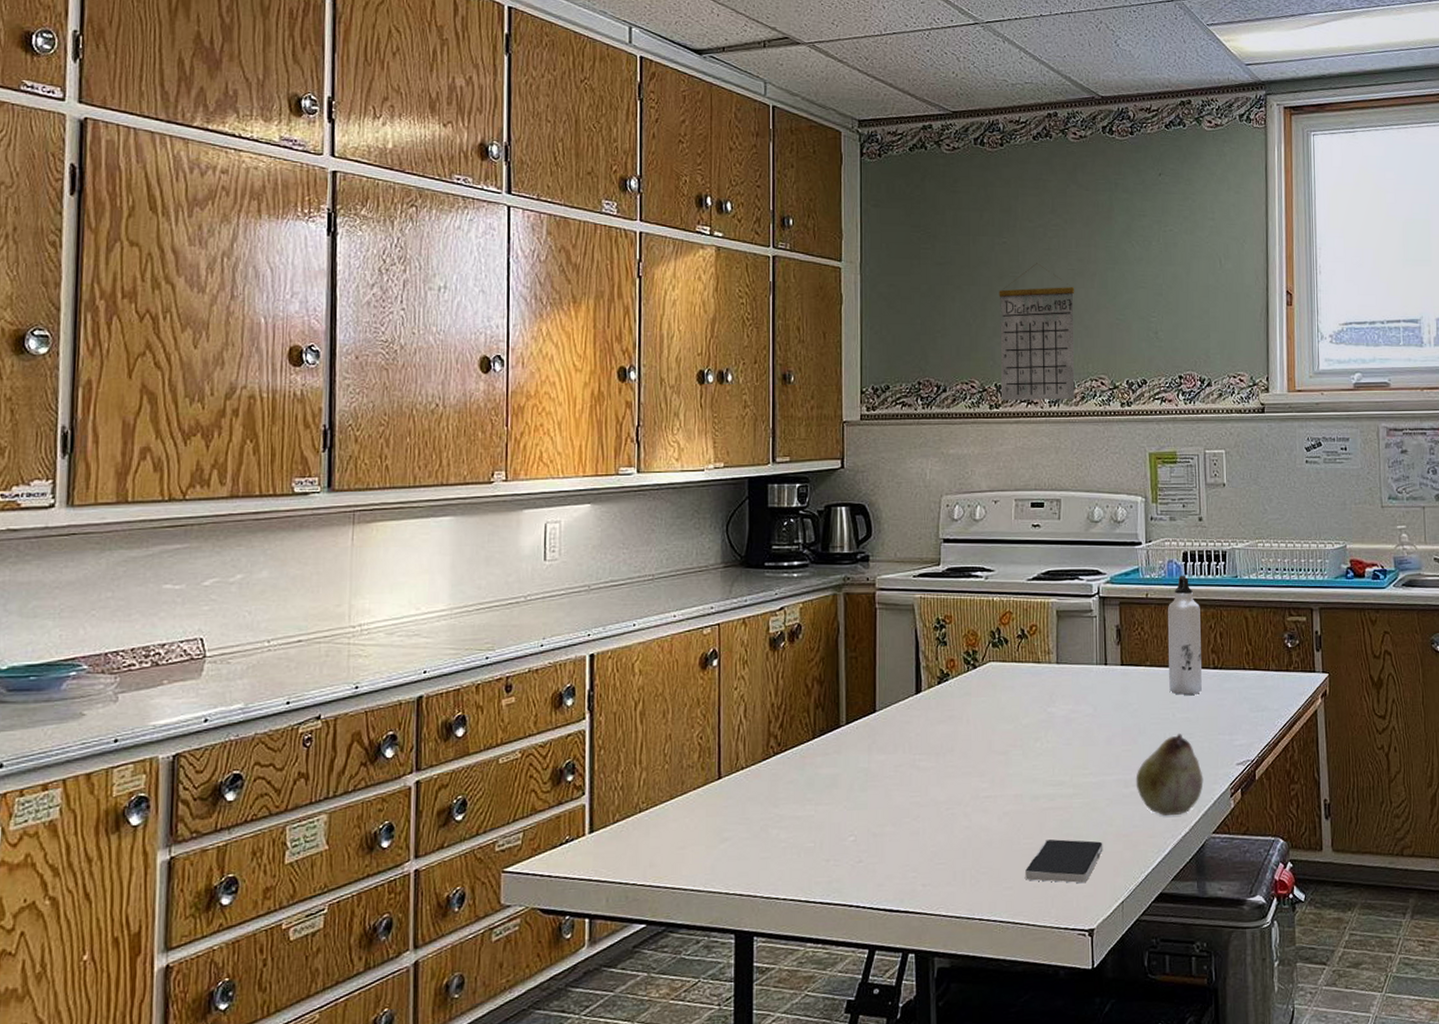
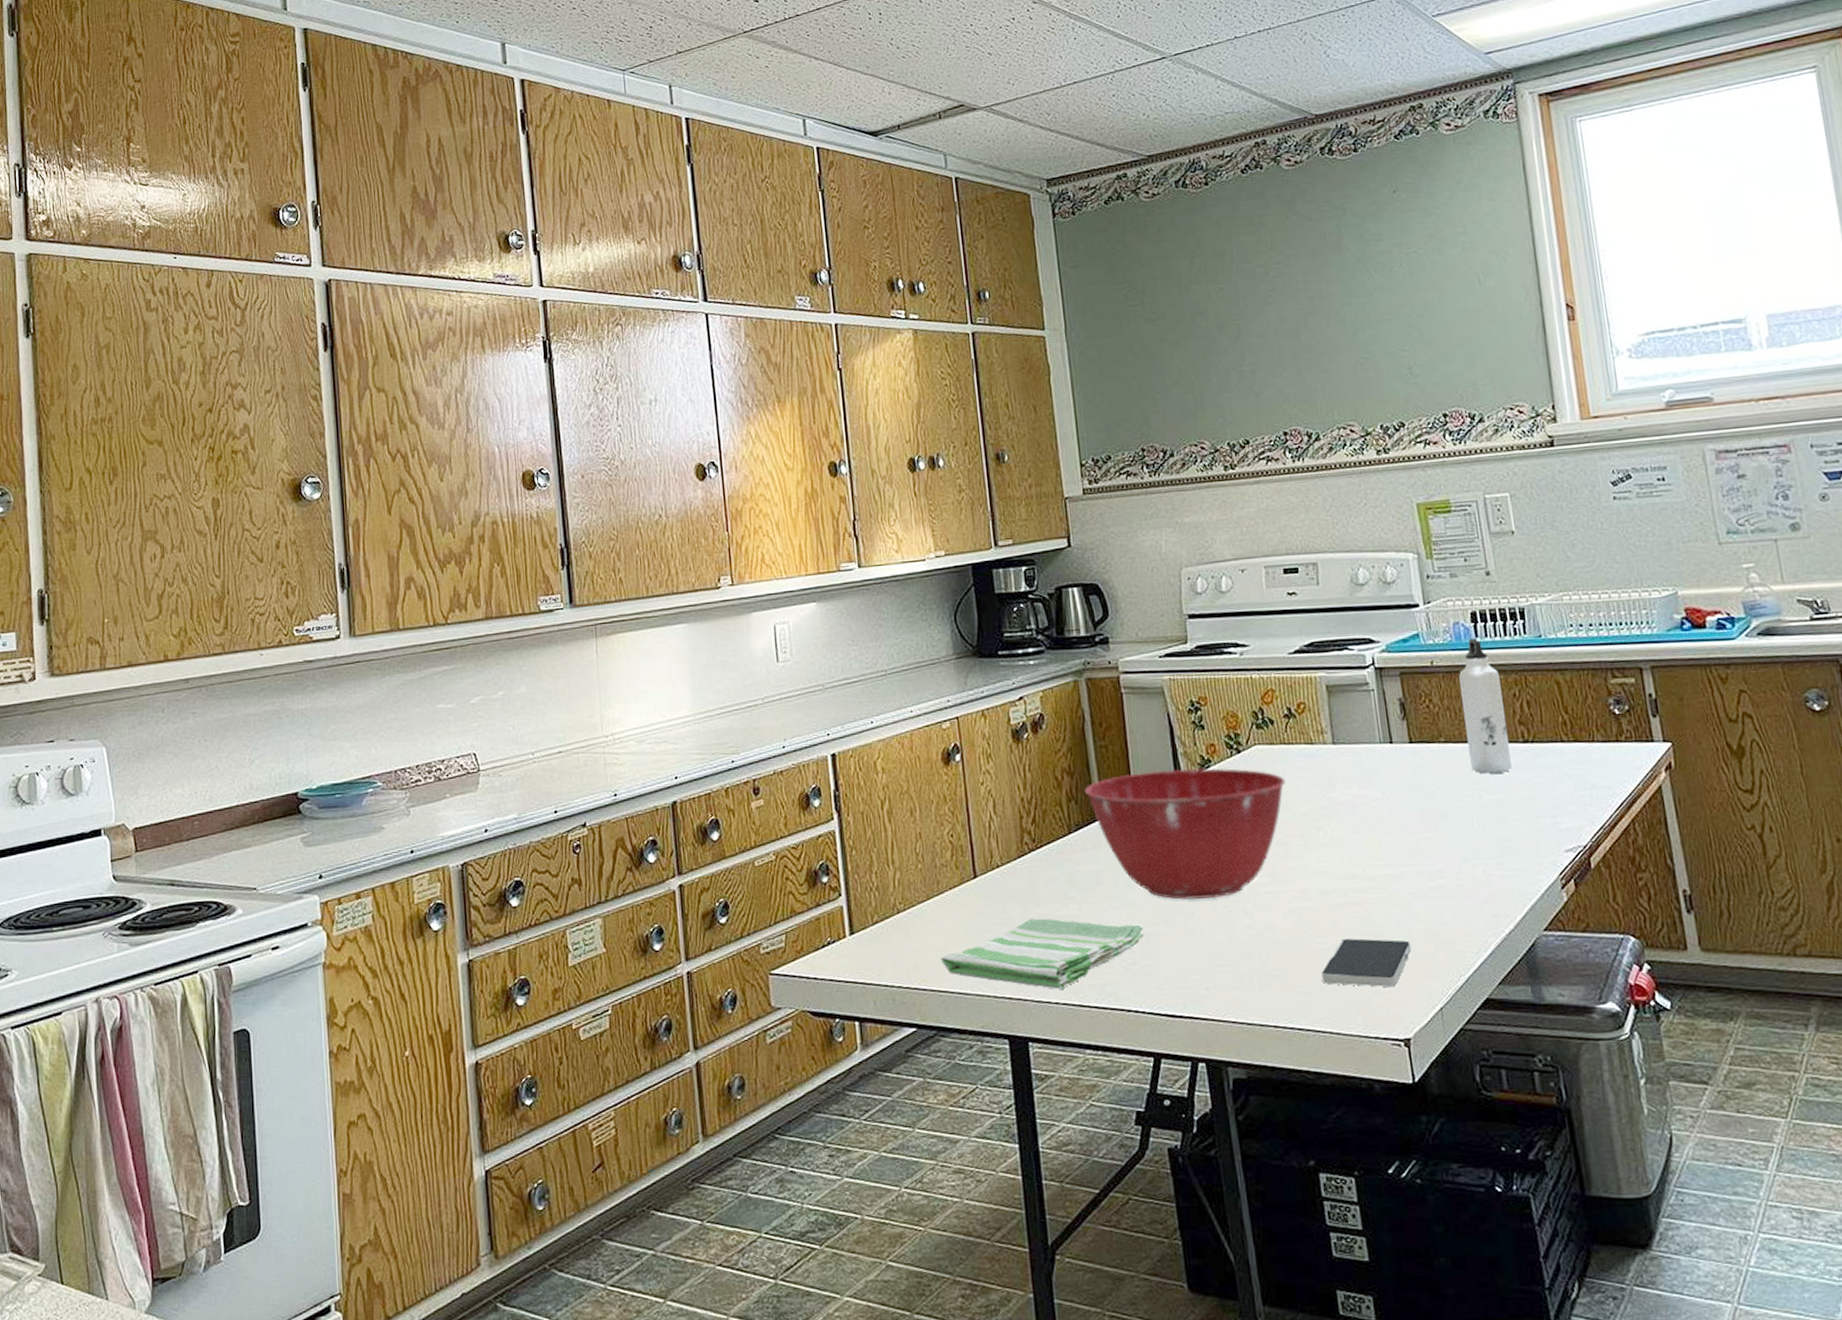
dish towel: none [677,818,871,886] -> present [941,918,1144,989]
mixing bowl: none [831,681,1013,803] -> present [1084,768,1286,900]
calendar: present [999,263,1075,401] -> none [1220,306,1322,461]
fruit: present [1136,734,1204,815] -> none [1441,818,1526,911]

